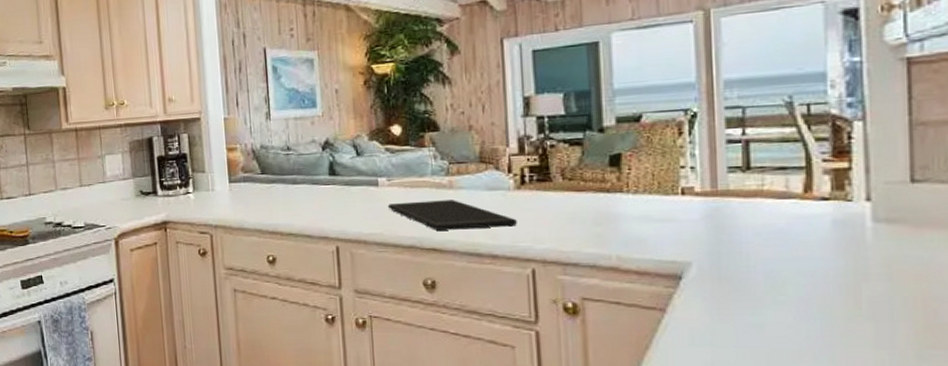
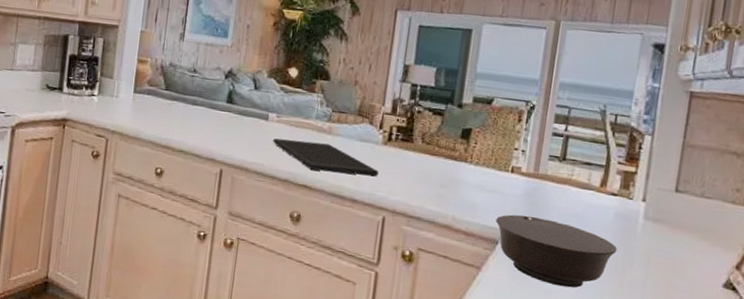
bowl: none [673,240,843,317] -> present [495,214,618,288]

